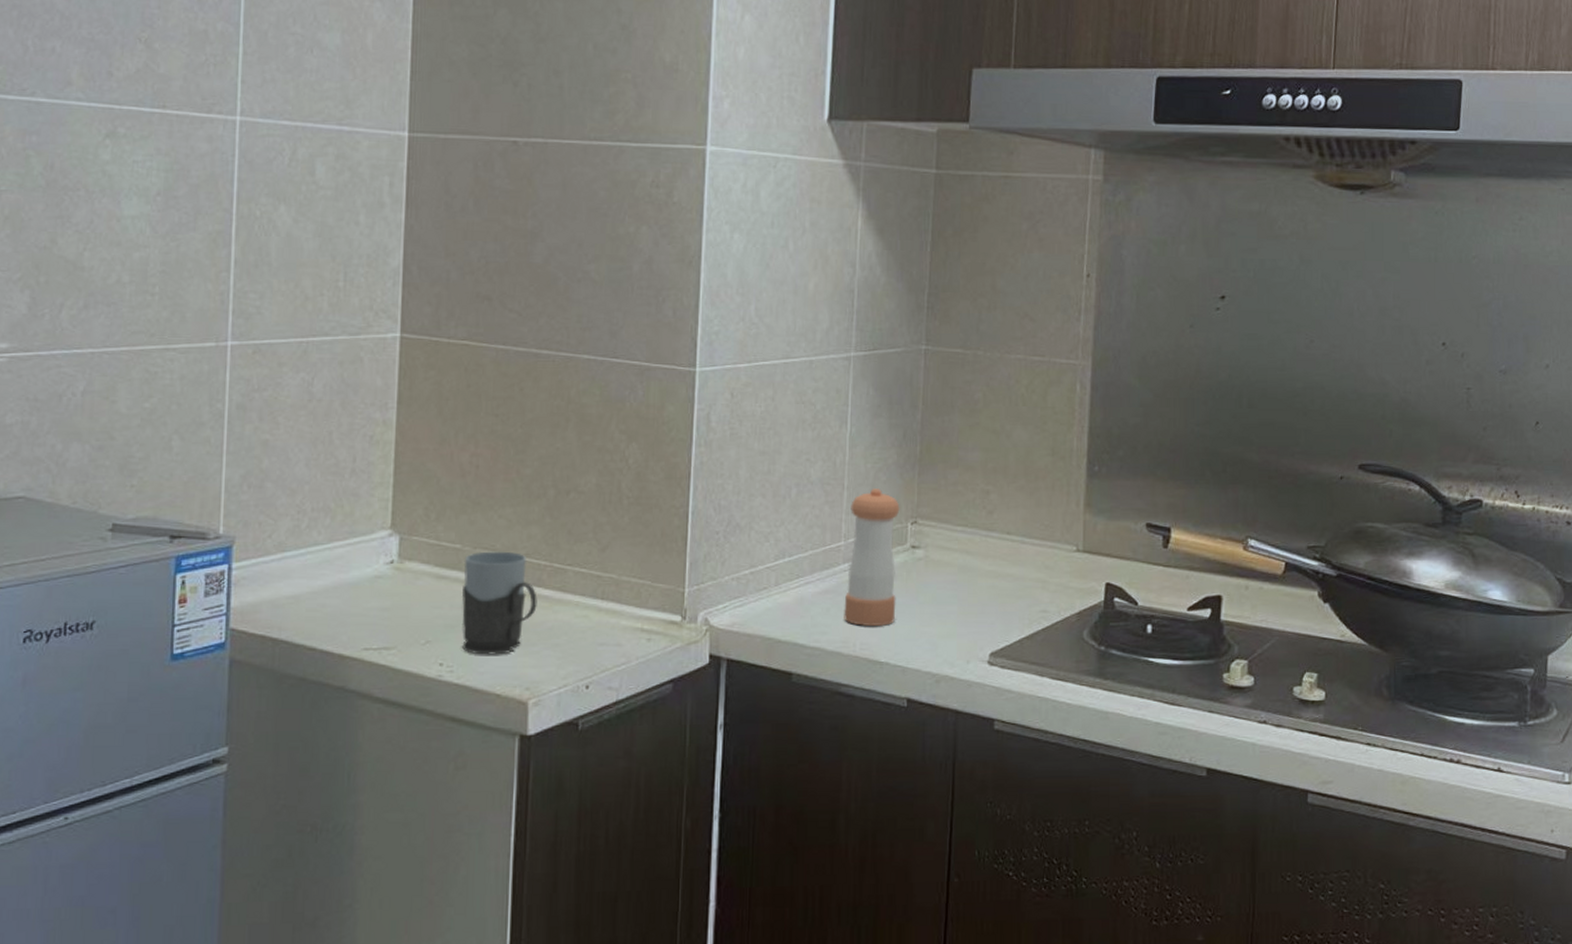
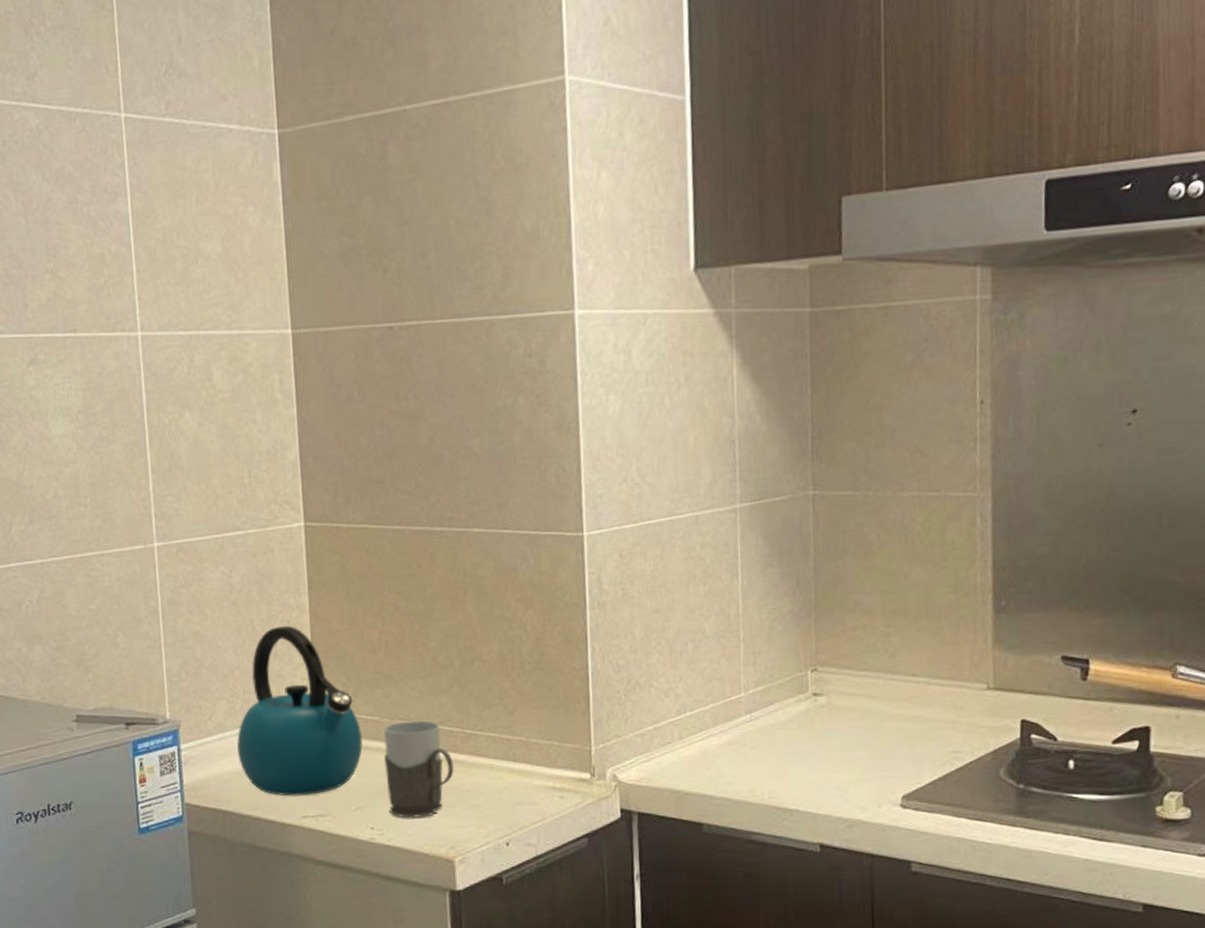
kettle: none [298,441,441,626] -> present [237,625,363,796]
pepper shaker: present [844,487,900,626] -> none [748,637,802,775]

